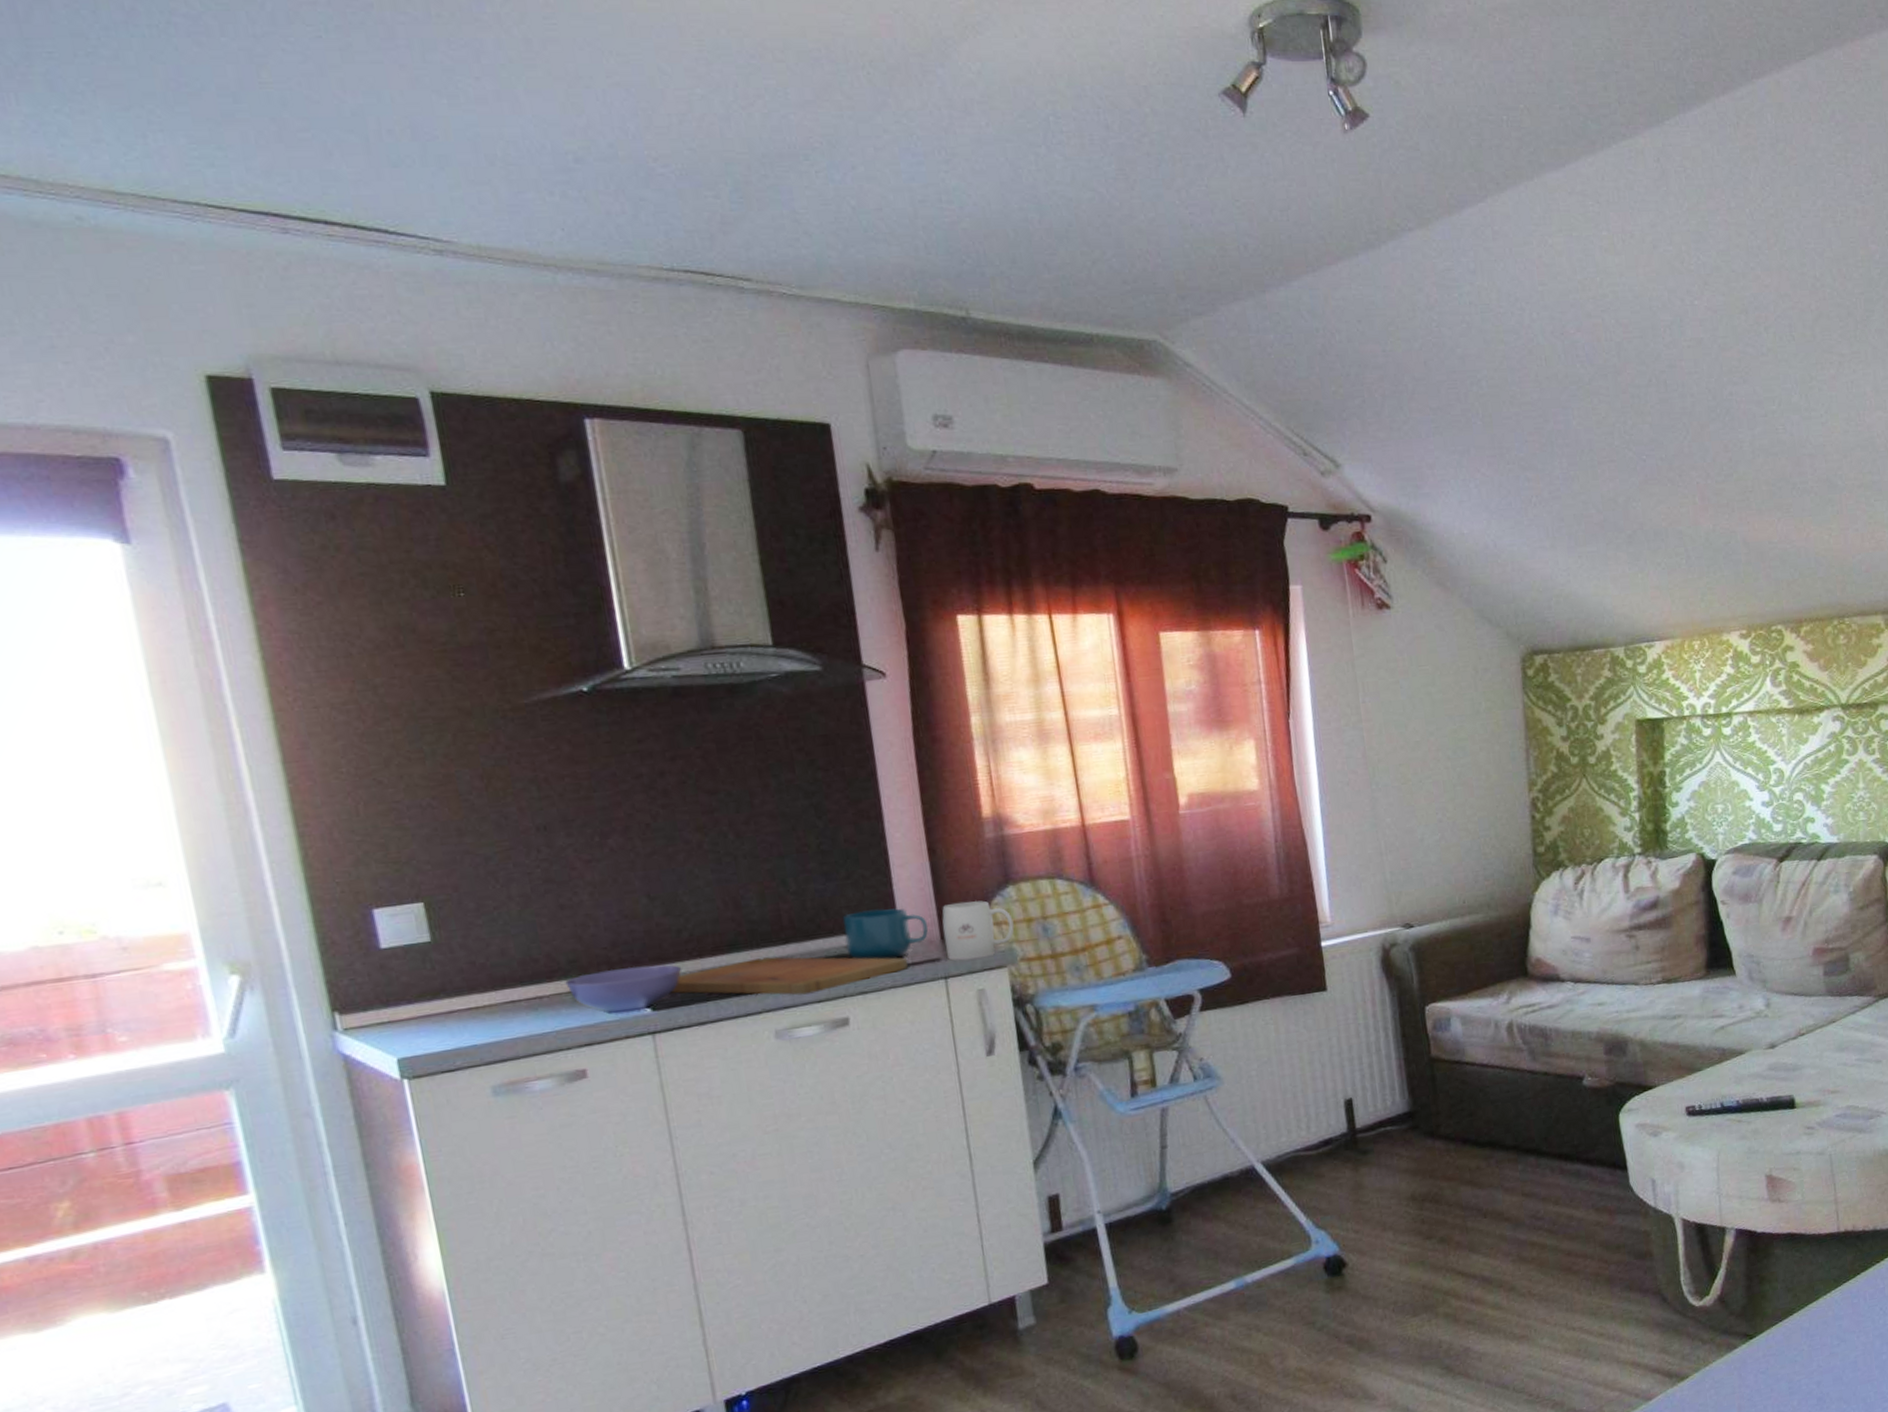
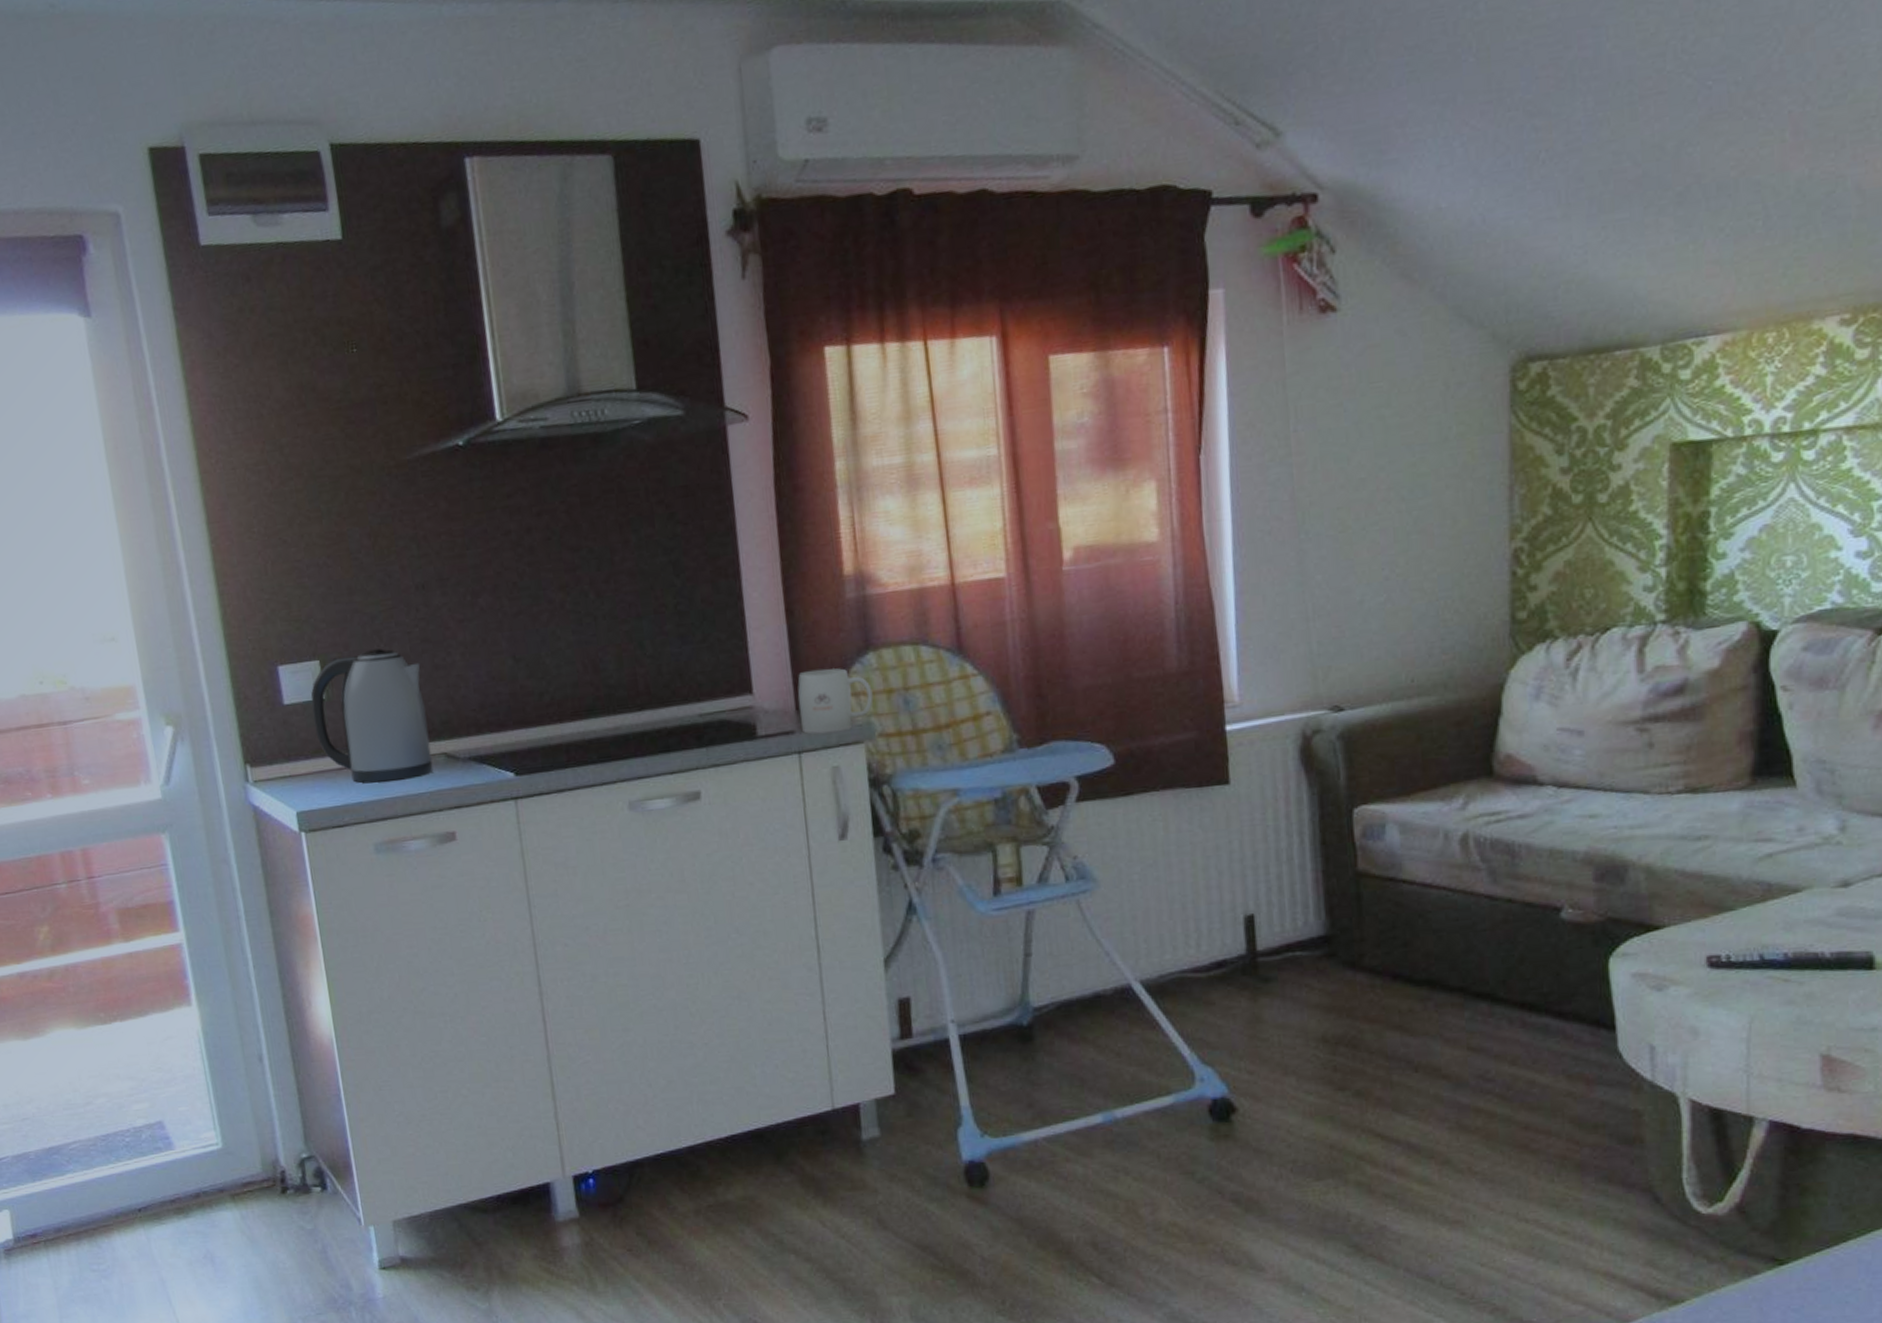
kettle: none [413,889,560,1026] -> present [311,648,433,783]
bowl: present [565,965,682,1014] -> none [438,729,543,777]
cutting board: present [671,957,909,996] -> none [533,724,762,766]
cup: present [842,907,929,960] -> none [697,673,784,731]

